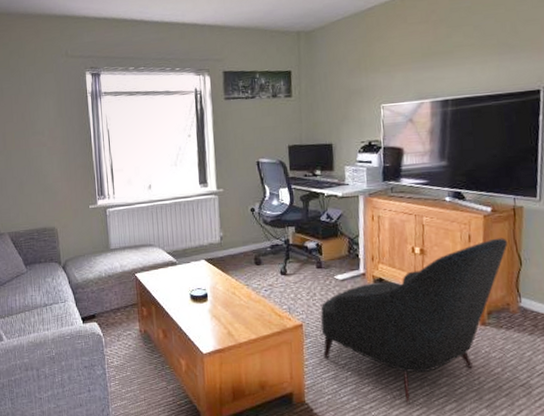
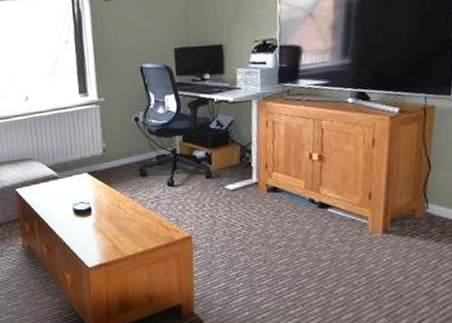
armchair: present [320,238,508,404] -> none [210,140,417,315]

